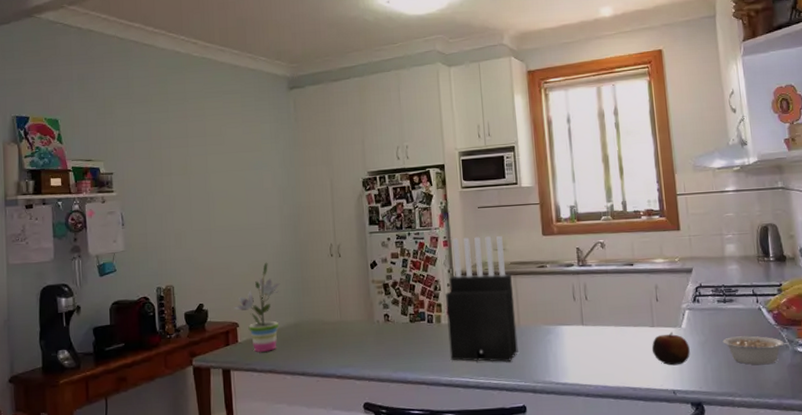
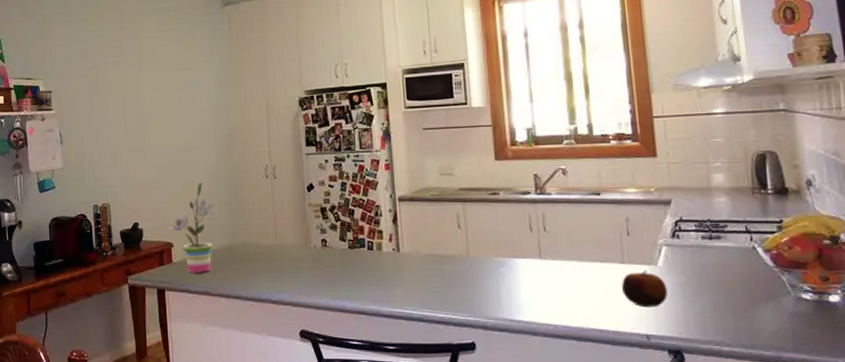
knife block: present [445,236,518,362] -> none [387,159,467,294]
legume: present [722,335,791,365] -> none [707,278,794,312]

